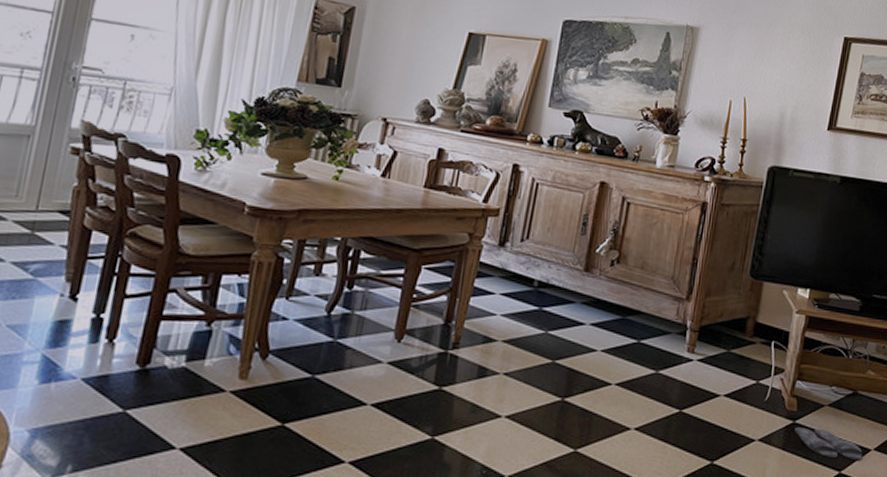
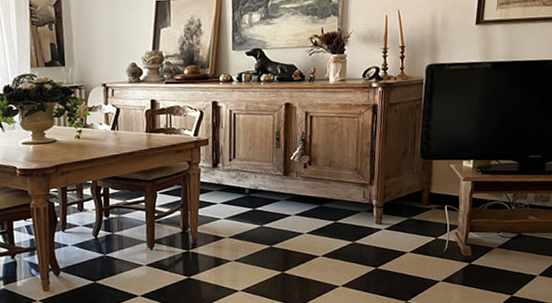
slippers: present [794,426,863,461] -> none [471,265,530,287]

